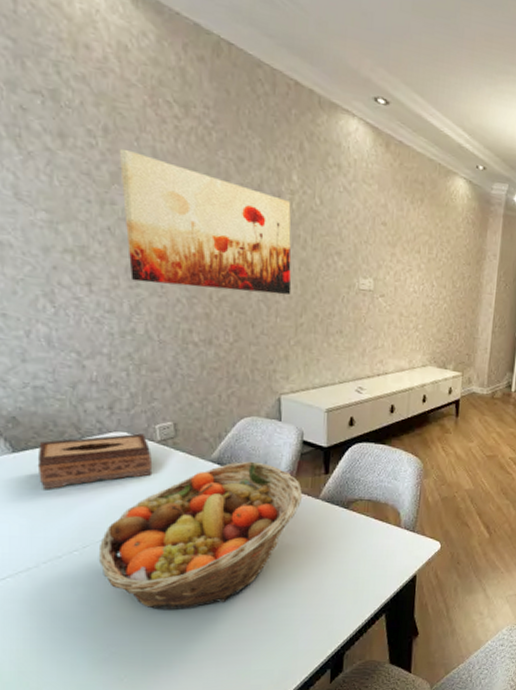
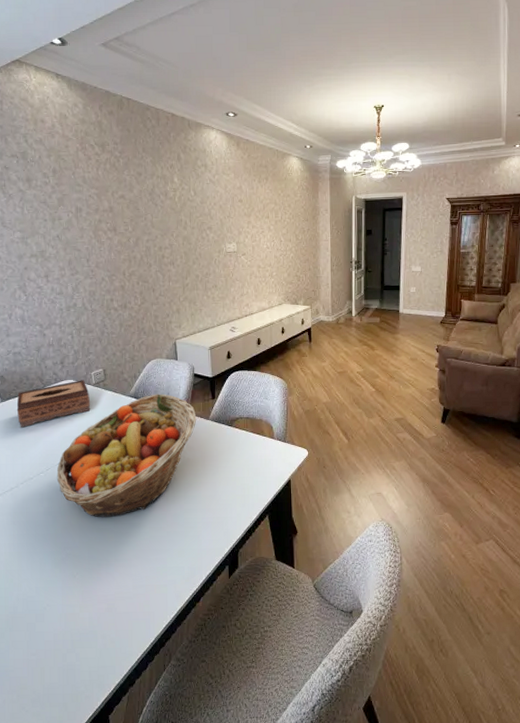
wall art: present [119,148,292,295] -> none [63,181,179,270]

